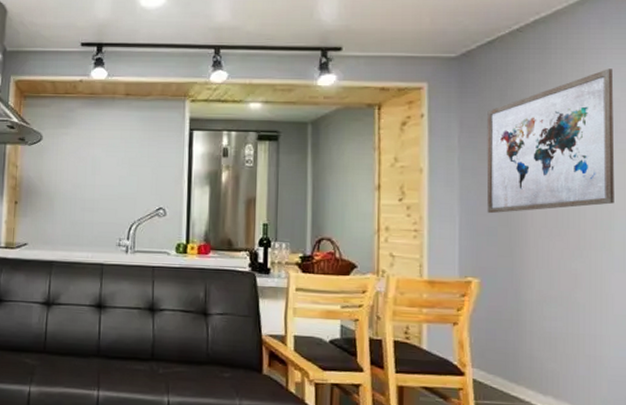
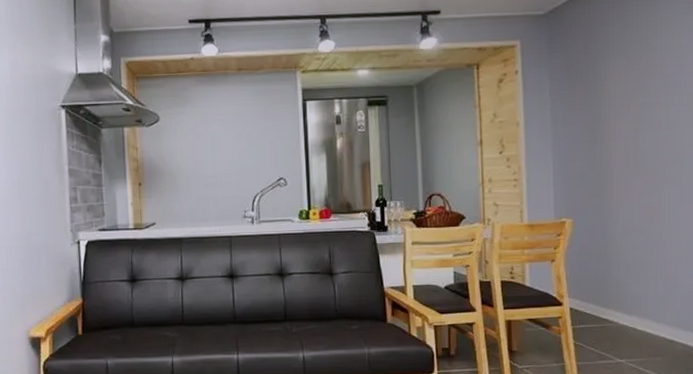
wall art: present [486,68,615,214] -> none [574,17,684,159]

